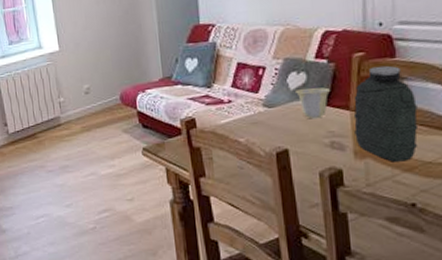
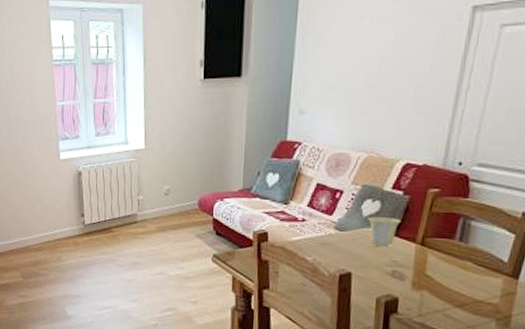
water jug: present [353,65,419,162] -> none [416,204,480,298]

